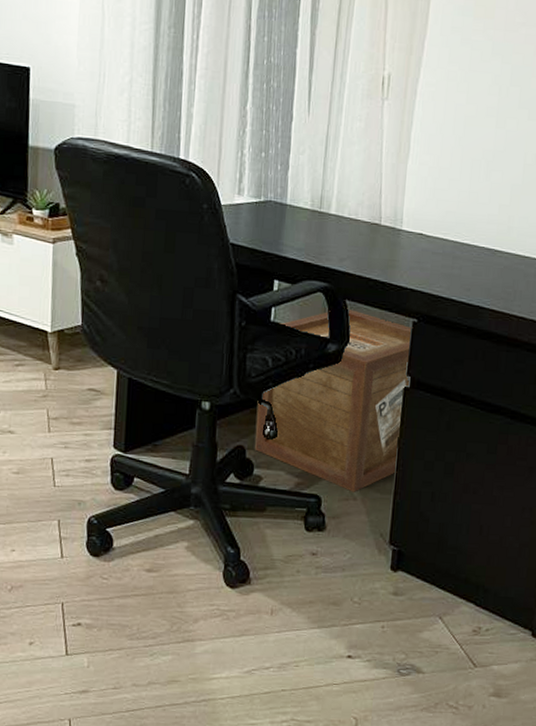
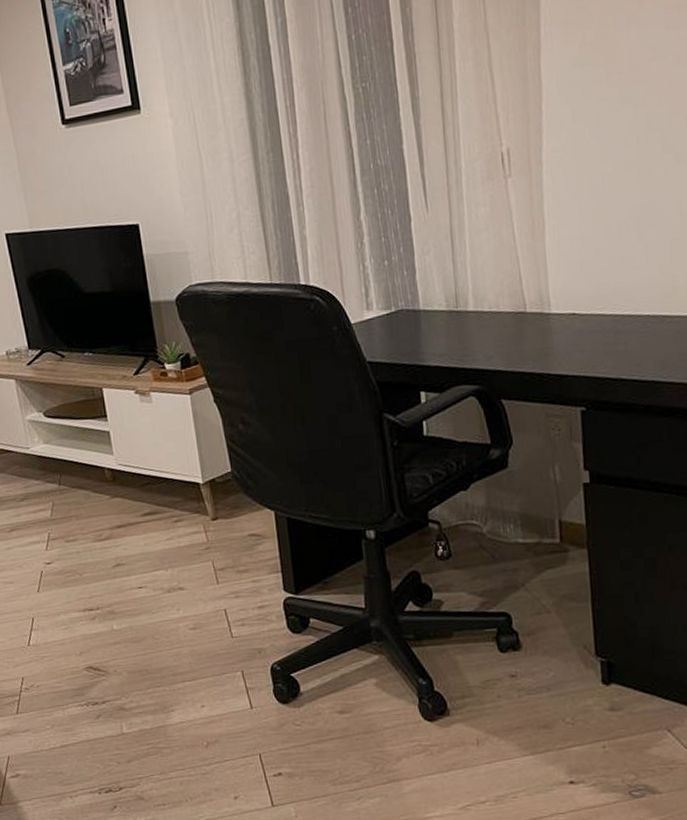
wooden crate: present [254,308,414,492] -> none [424,408,591,605]

